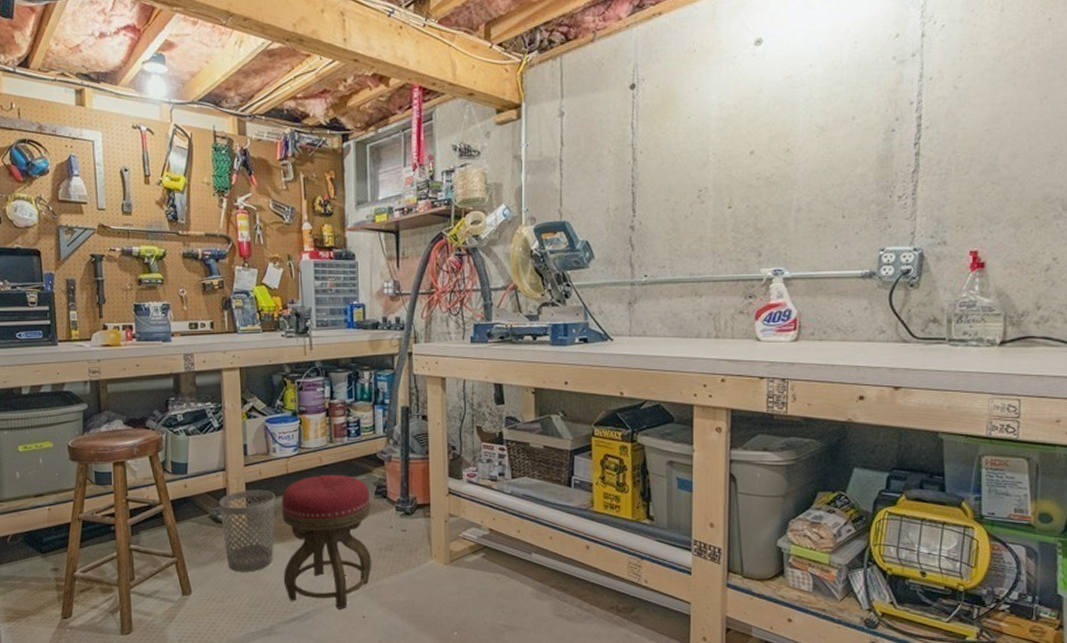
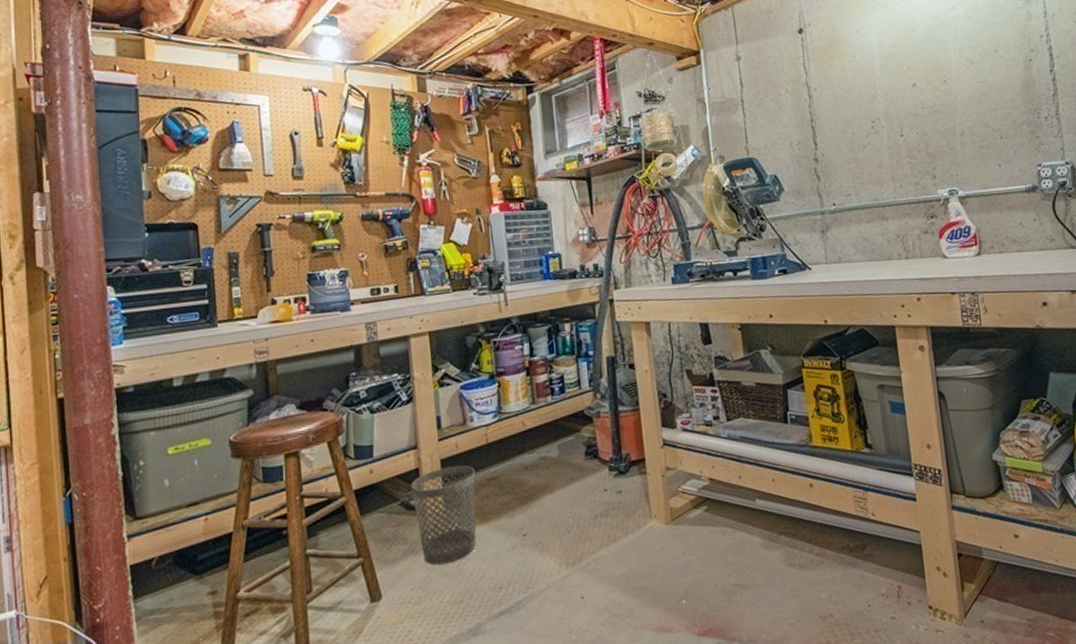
stool: present [281,474,372,609] -> none [482,438,588,593]

